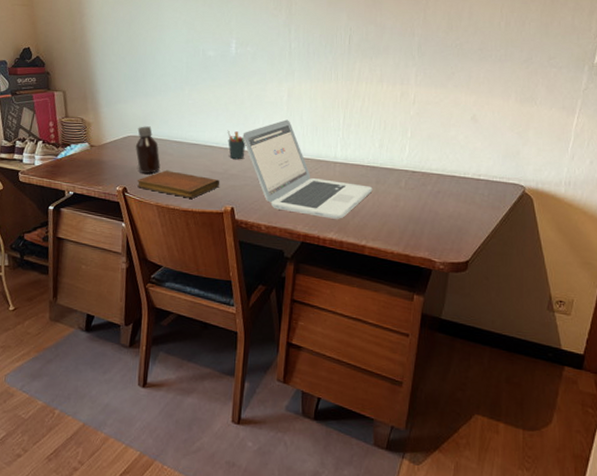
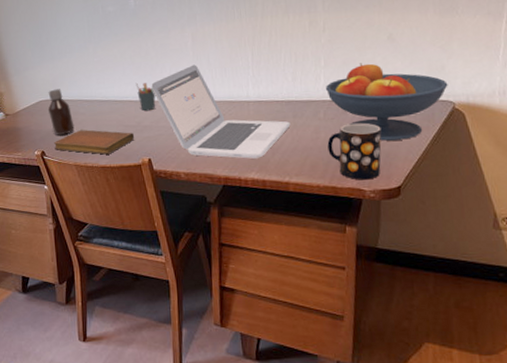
mug: none [405,195,456,252] -> present [327,123,382,180]
fruit bowl: none [409,139,521,217] -> present [325,63,448,141]

